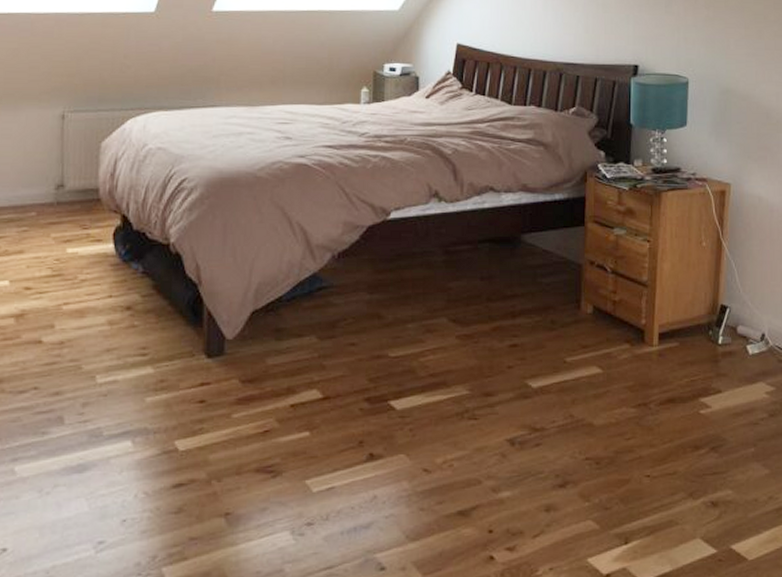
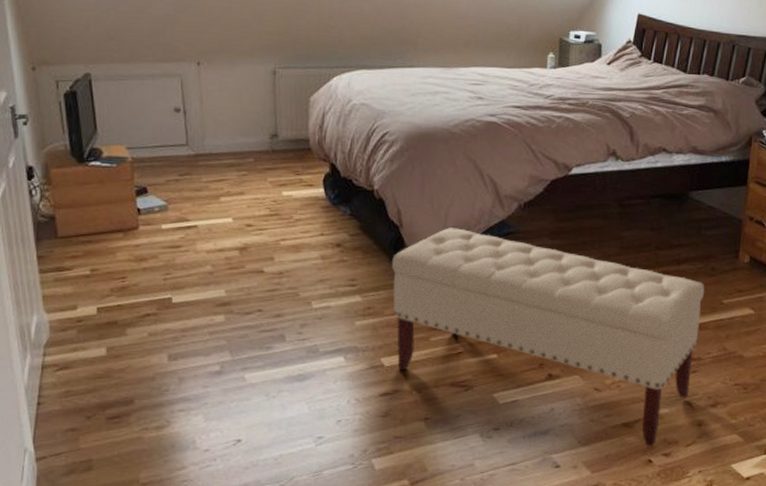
bench: none [189,284,545,541] -> present [392,228,705,448]

